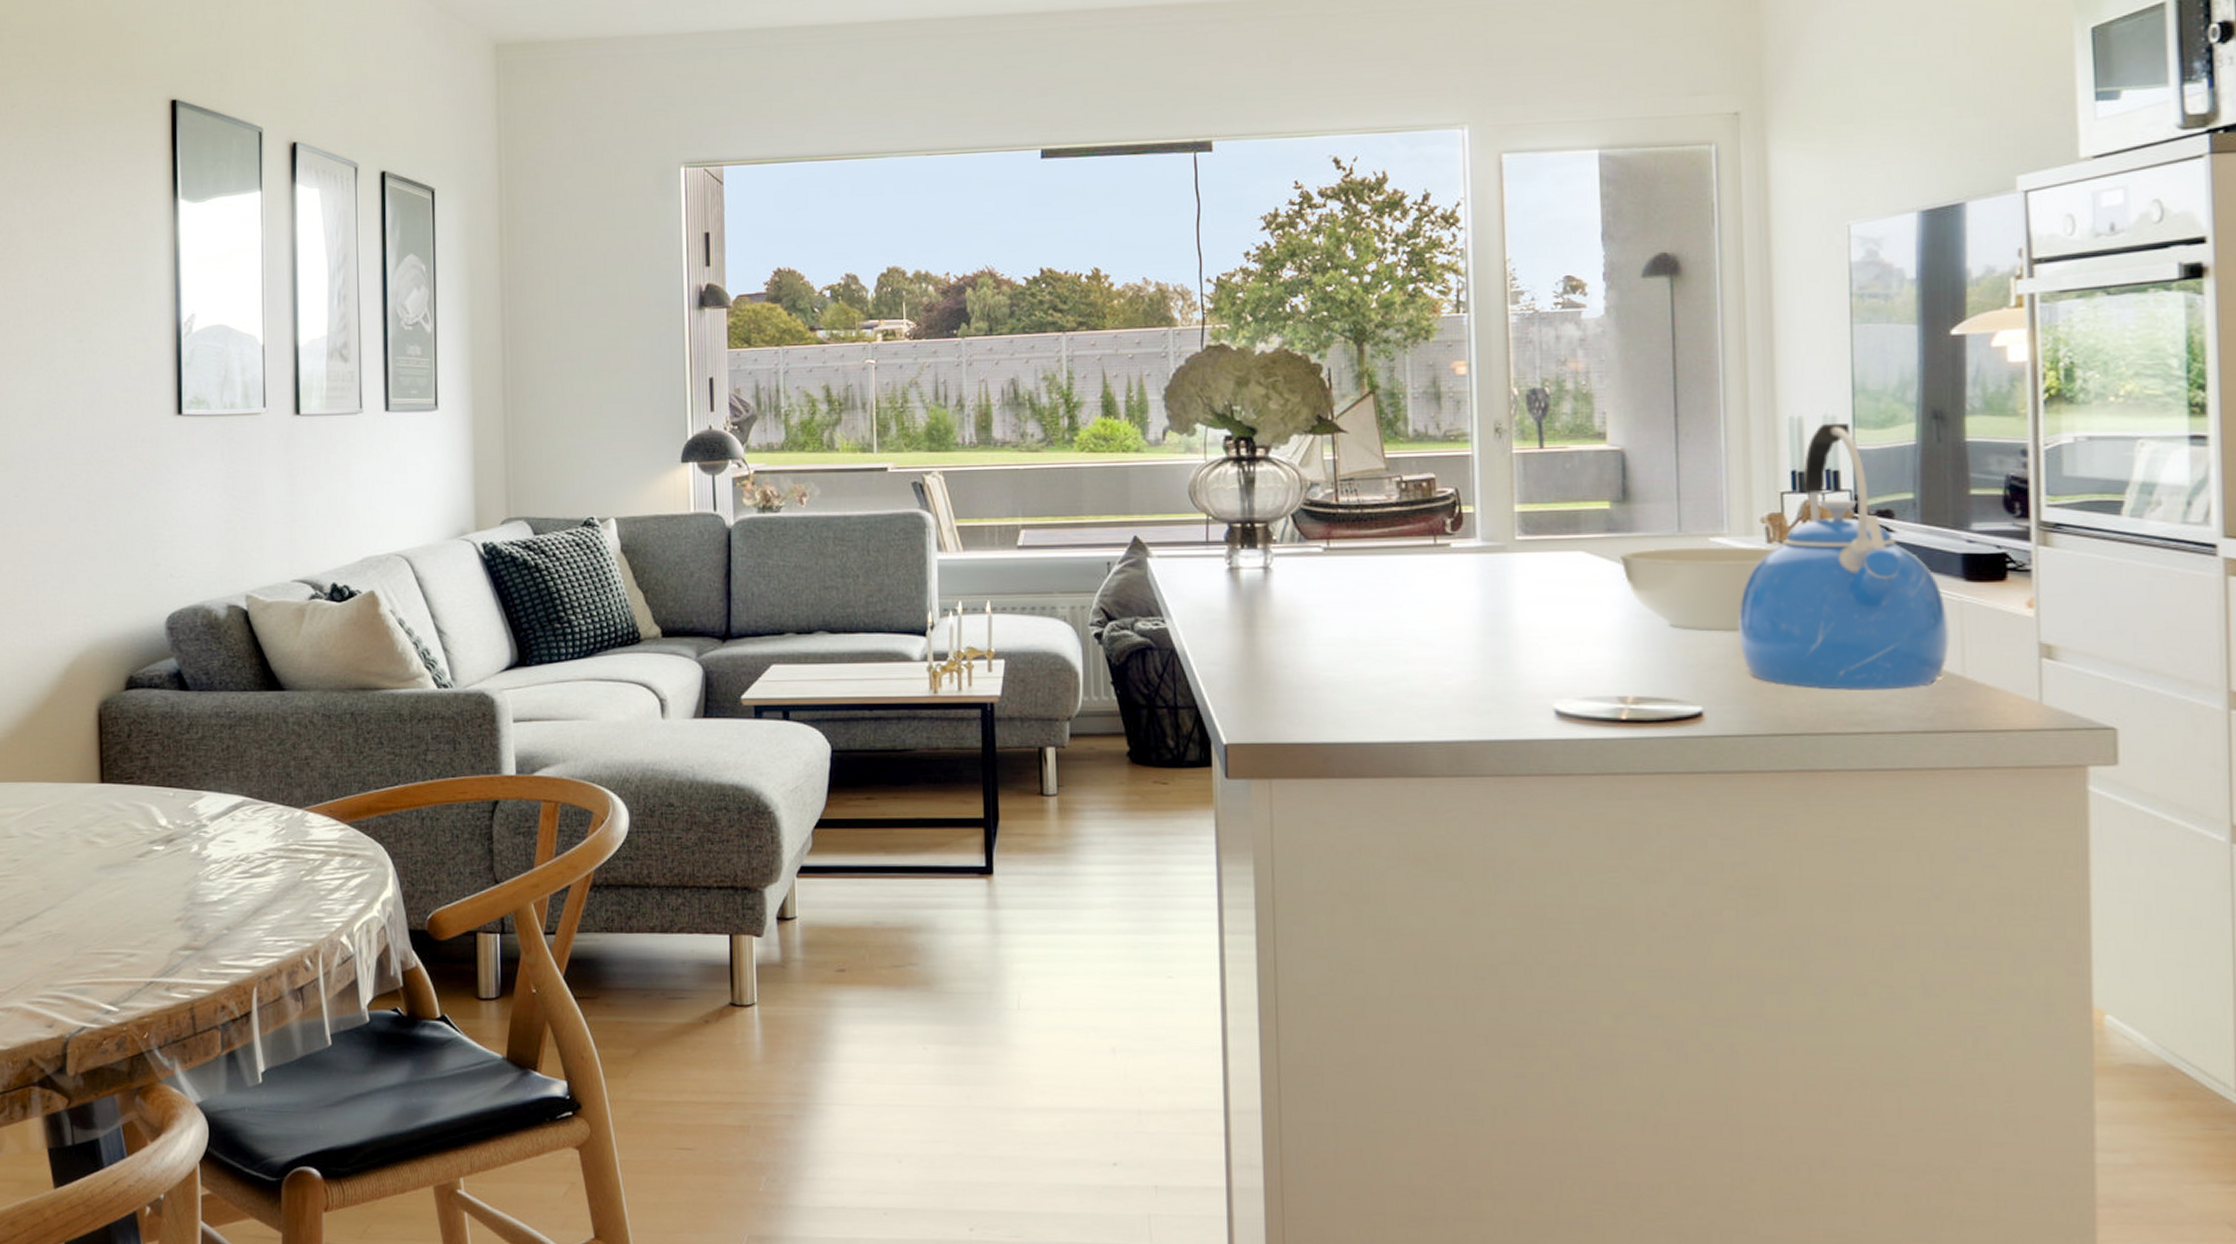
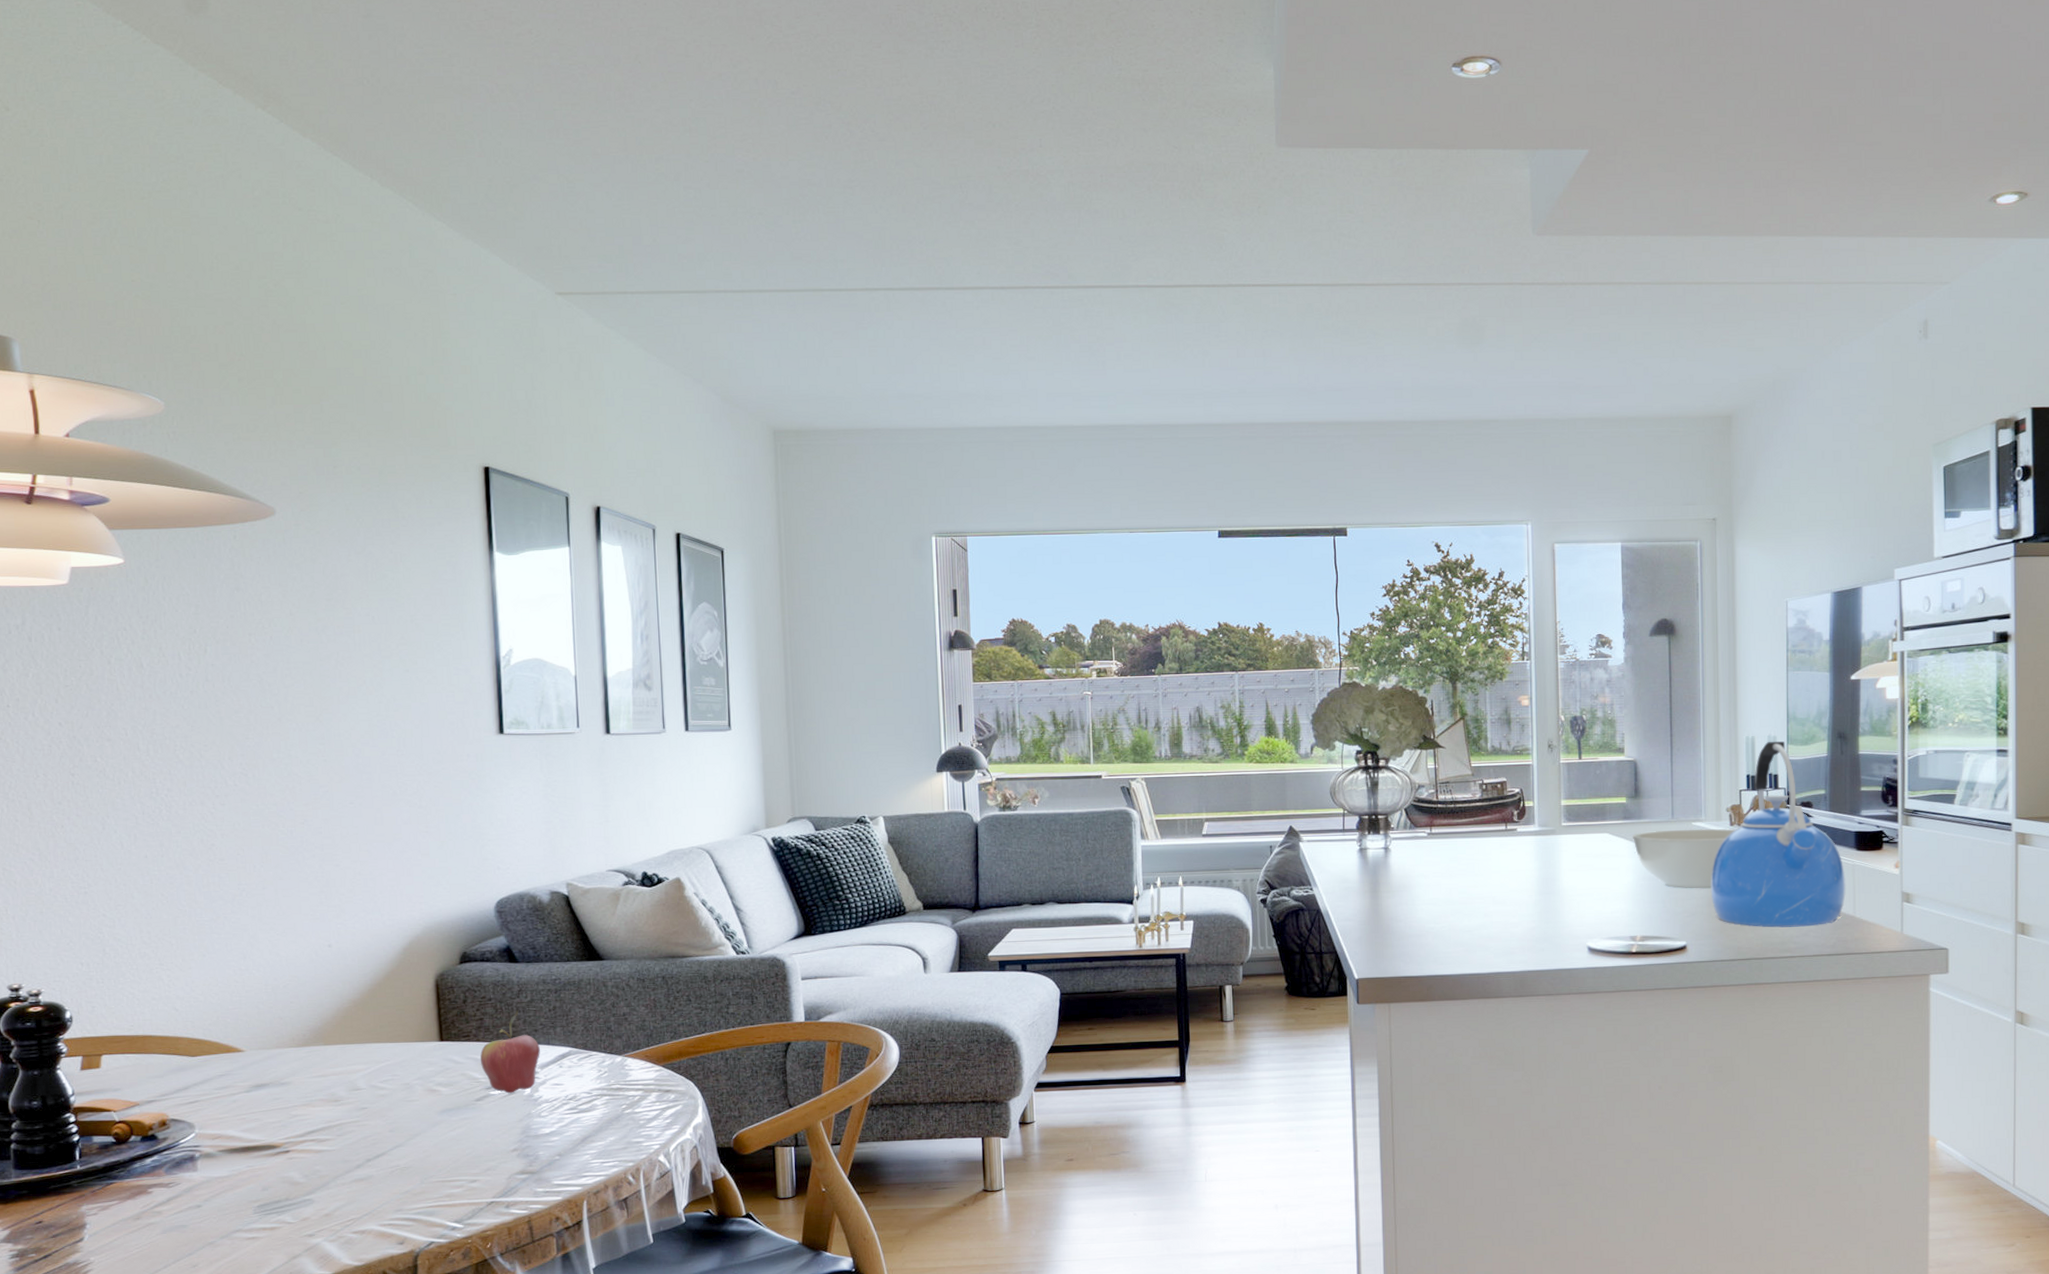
fruit: none [144,749,210,850] -> present [480,1010,540,1094]

